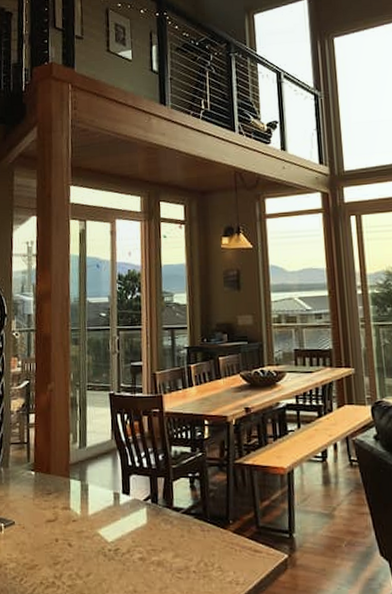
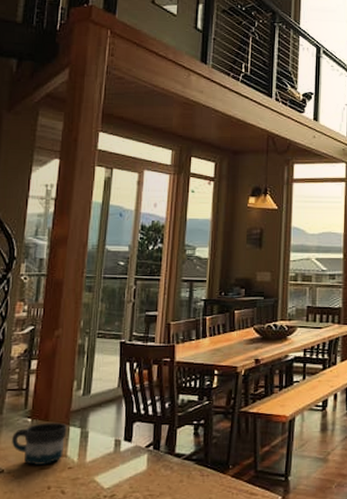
mug: none [19,475,68,517] -> present [12,422,67,465]

